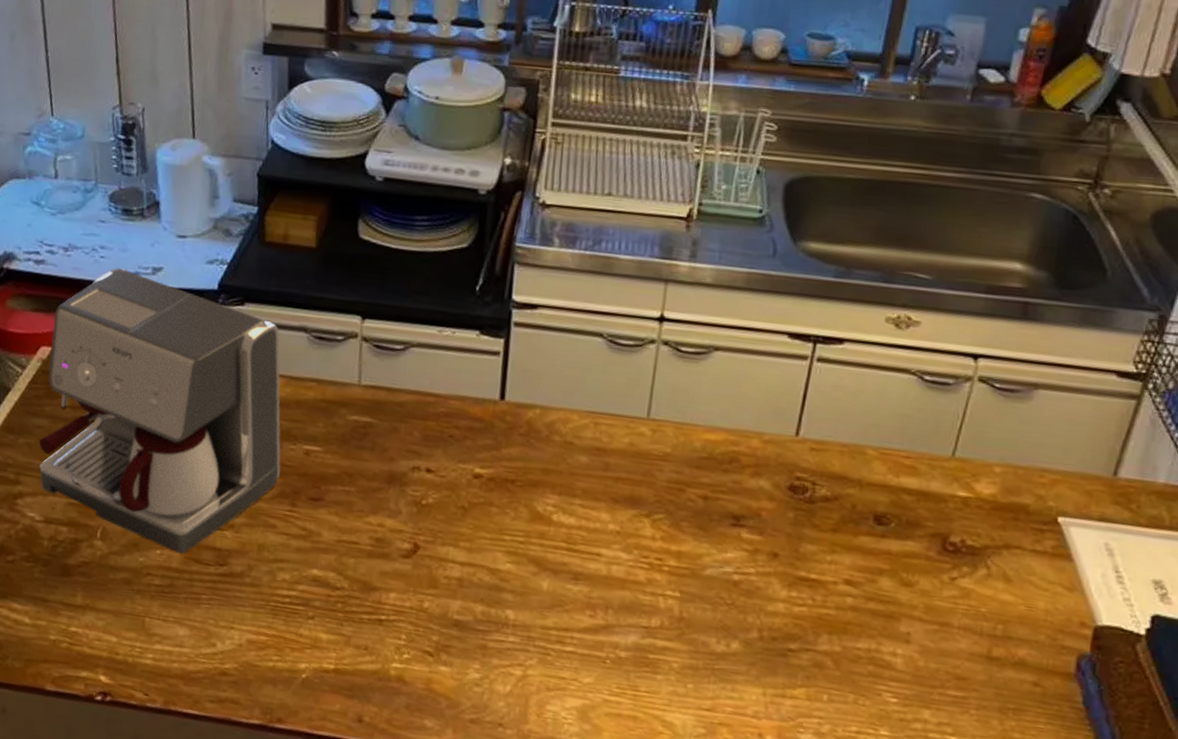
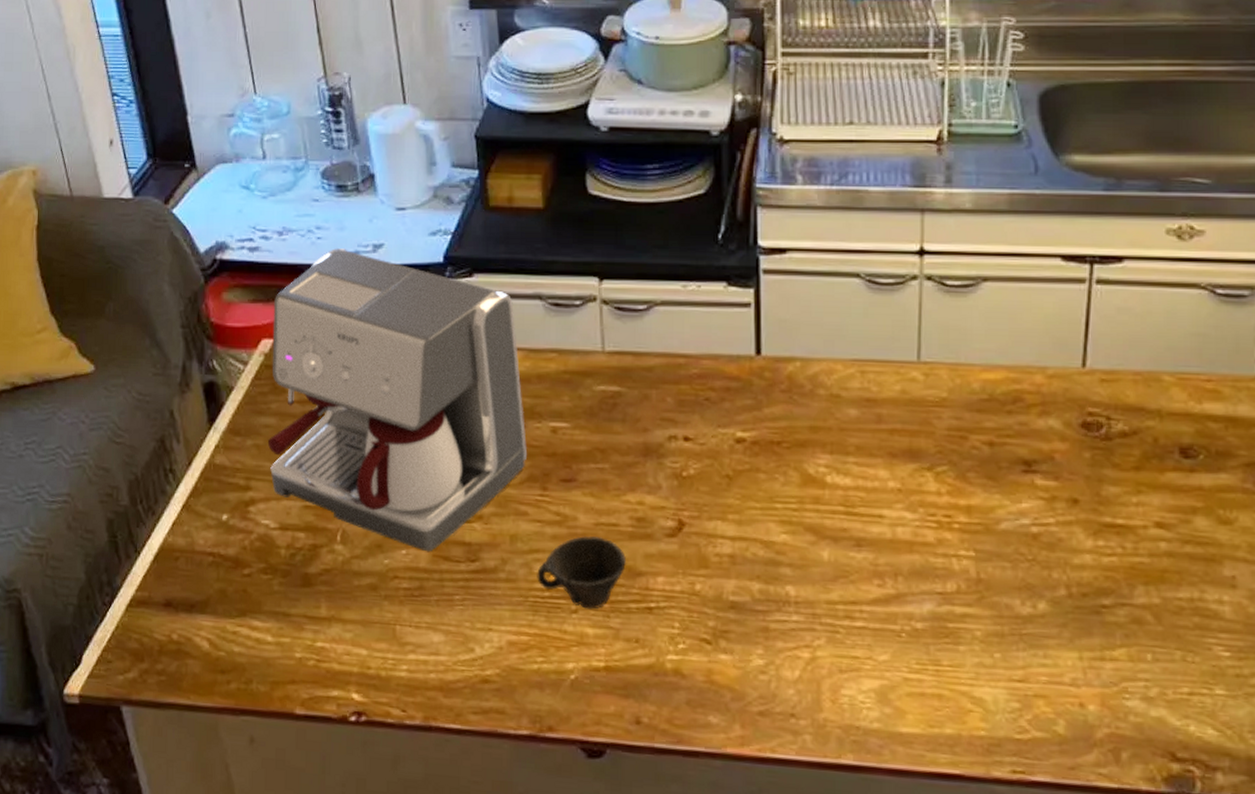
cup: none [279,551,363,617] -> present [537,536,627,610]

